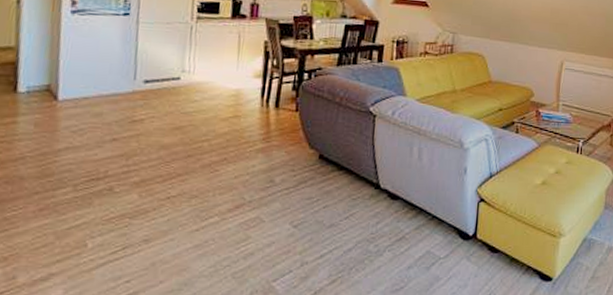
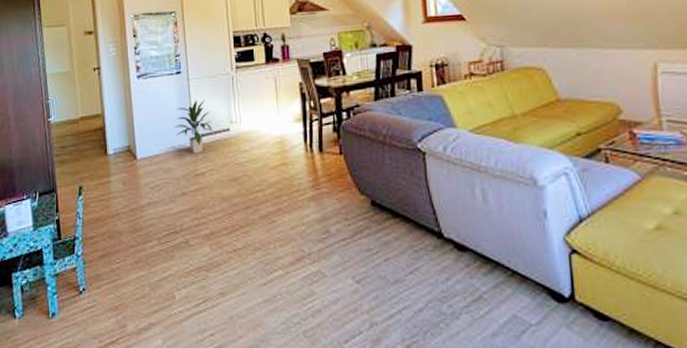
indoor plant: none [112,45,161,100] -> present [174,100,214,154]

